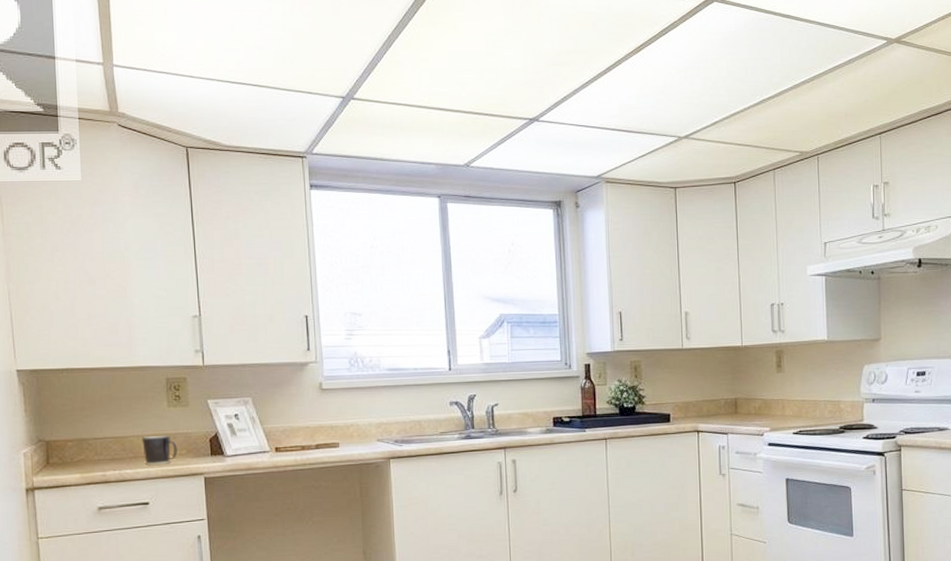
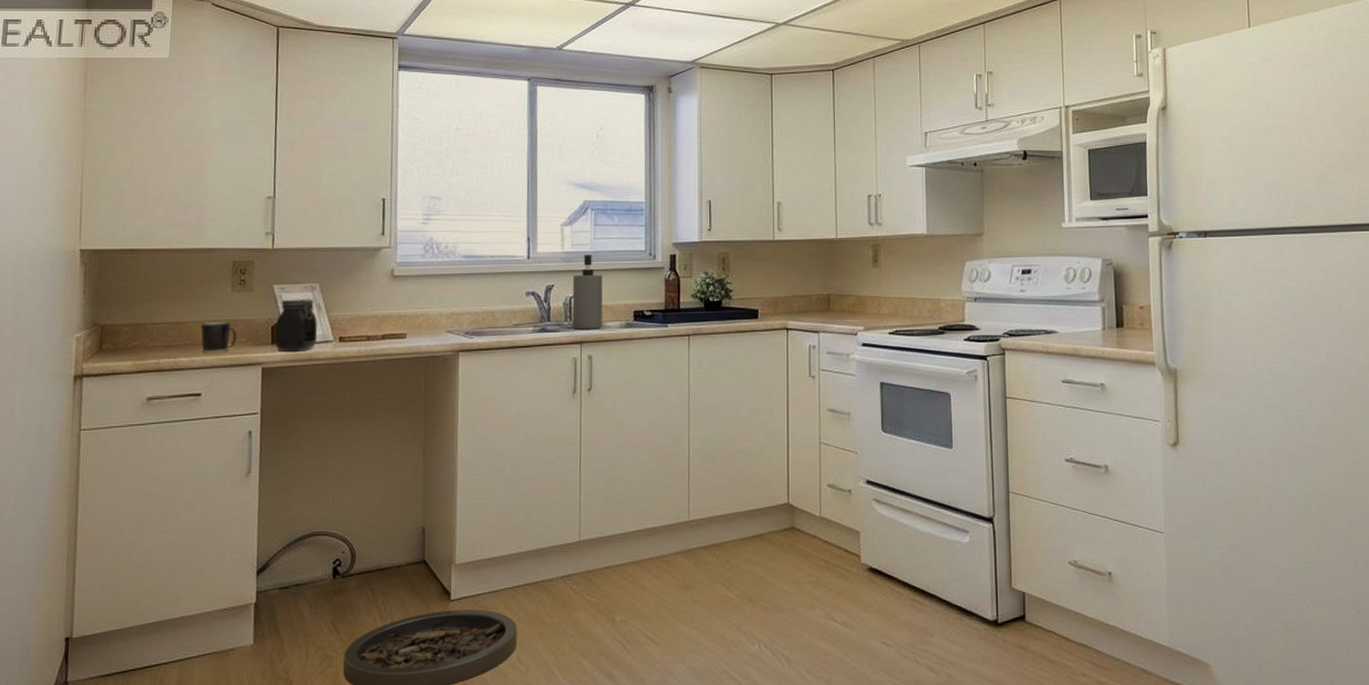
jar: none [213,412,255,463] -> present [275,299,318,353]
soap dispenser: none [488,366,524,436] -> present [569,255,603,330]

